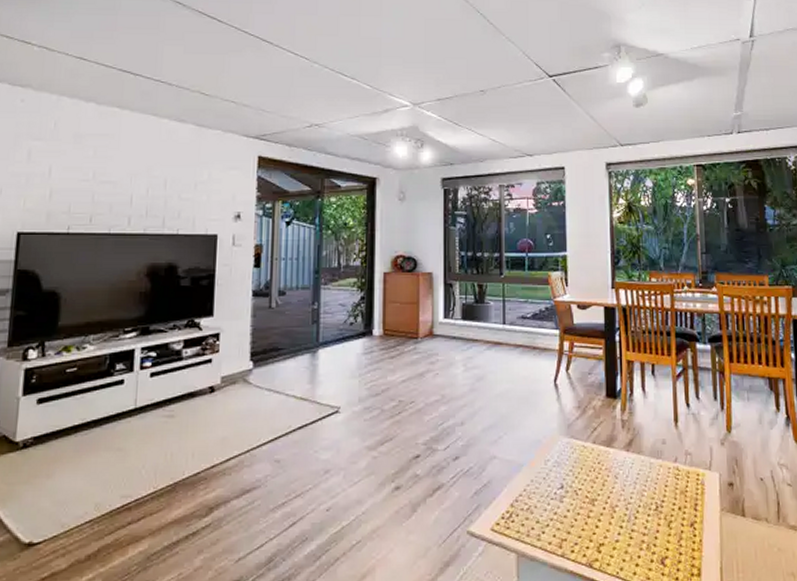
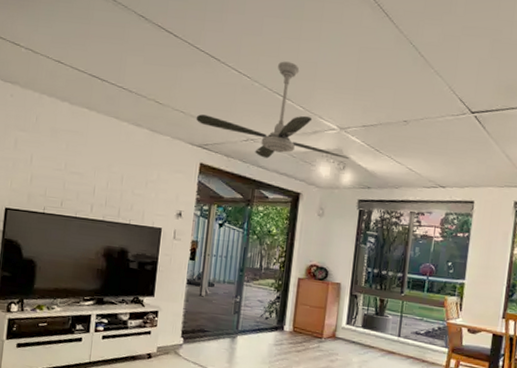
ceiling fan: none [249,39,428,144] -> present [196,61,350,159]

